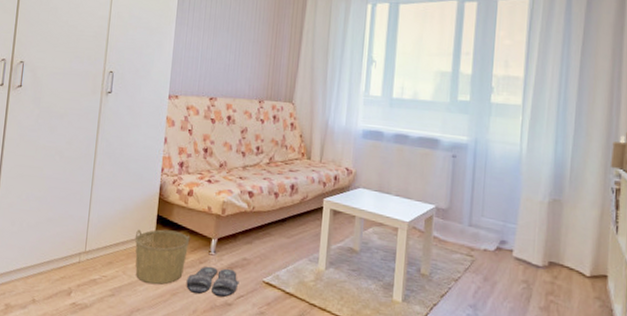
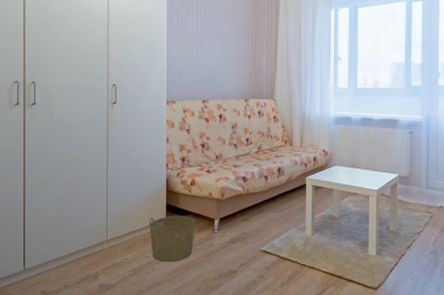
slippers: present [186,266,239,297] -> none [196,242,241,267]

